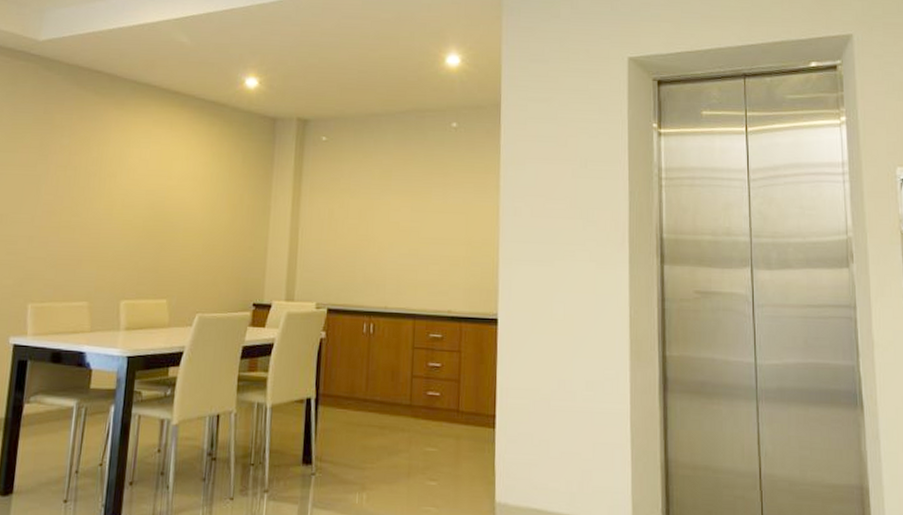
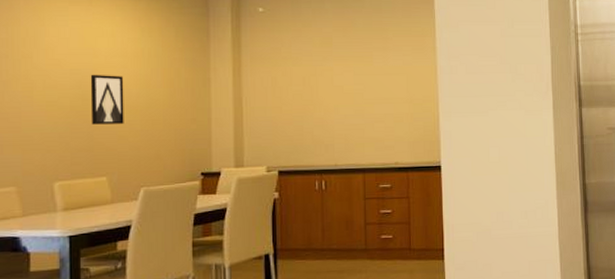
wall art: none [159,196,192,247] -> present [90,74,124,125]

